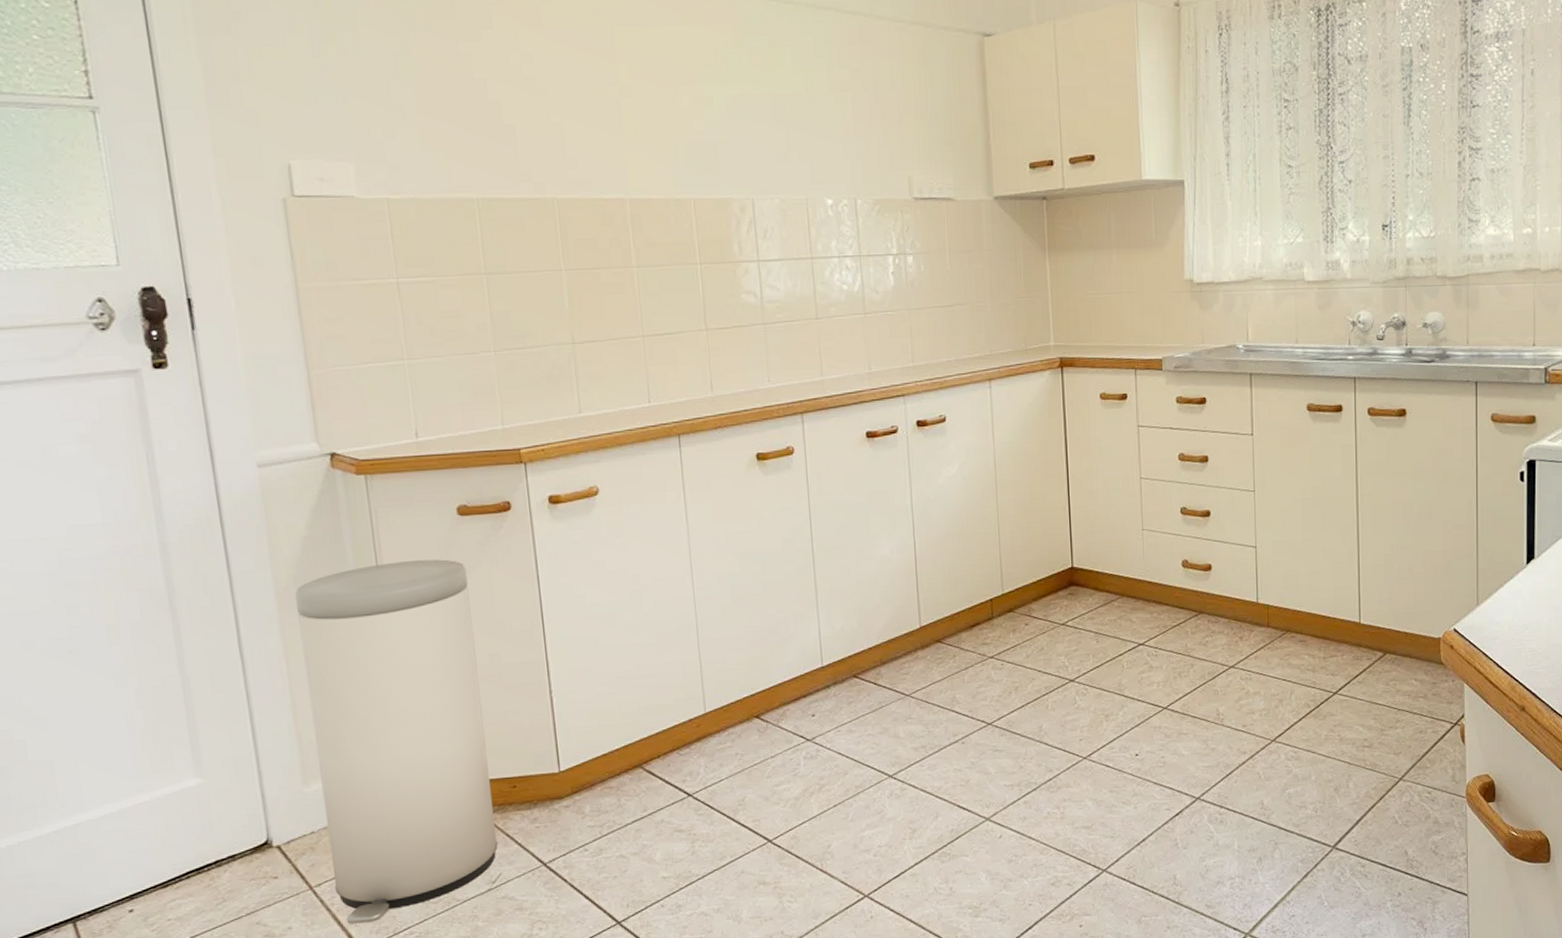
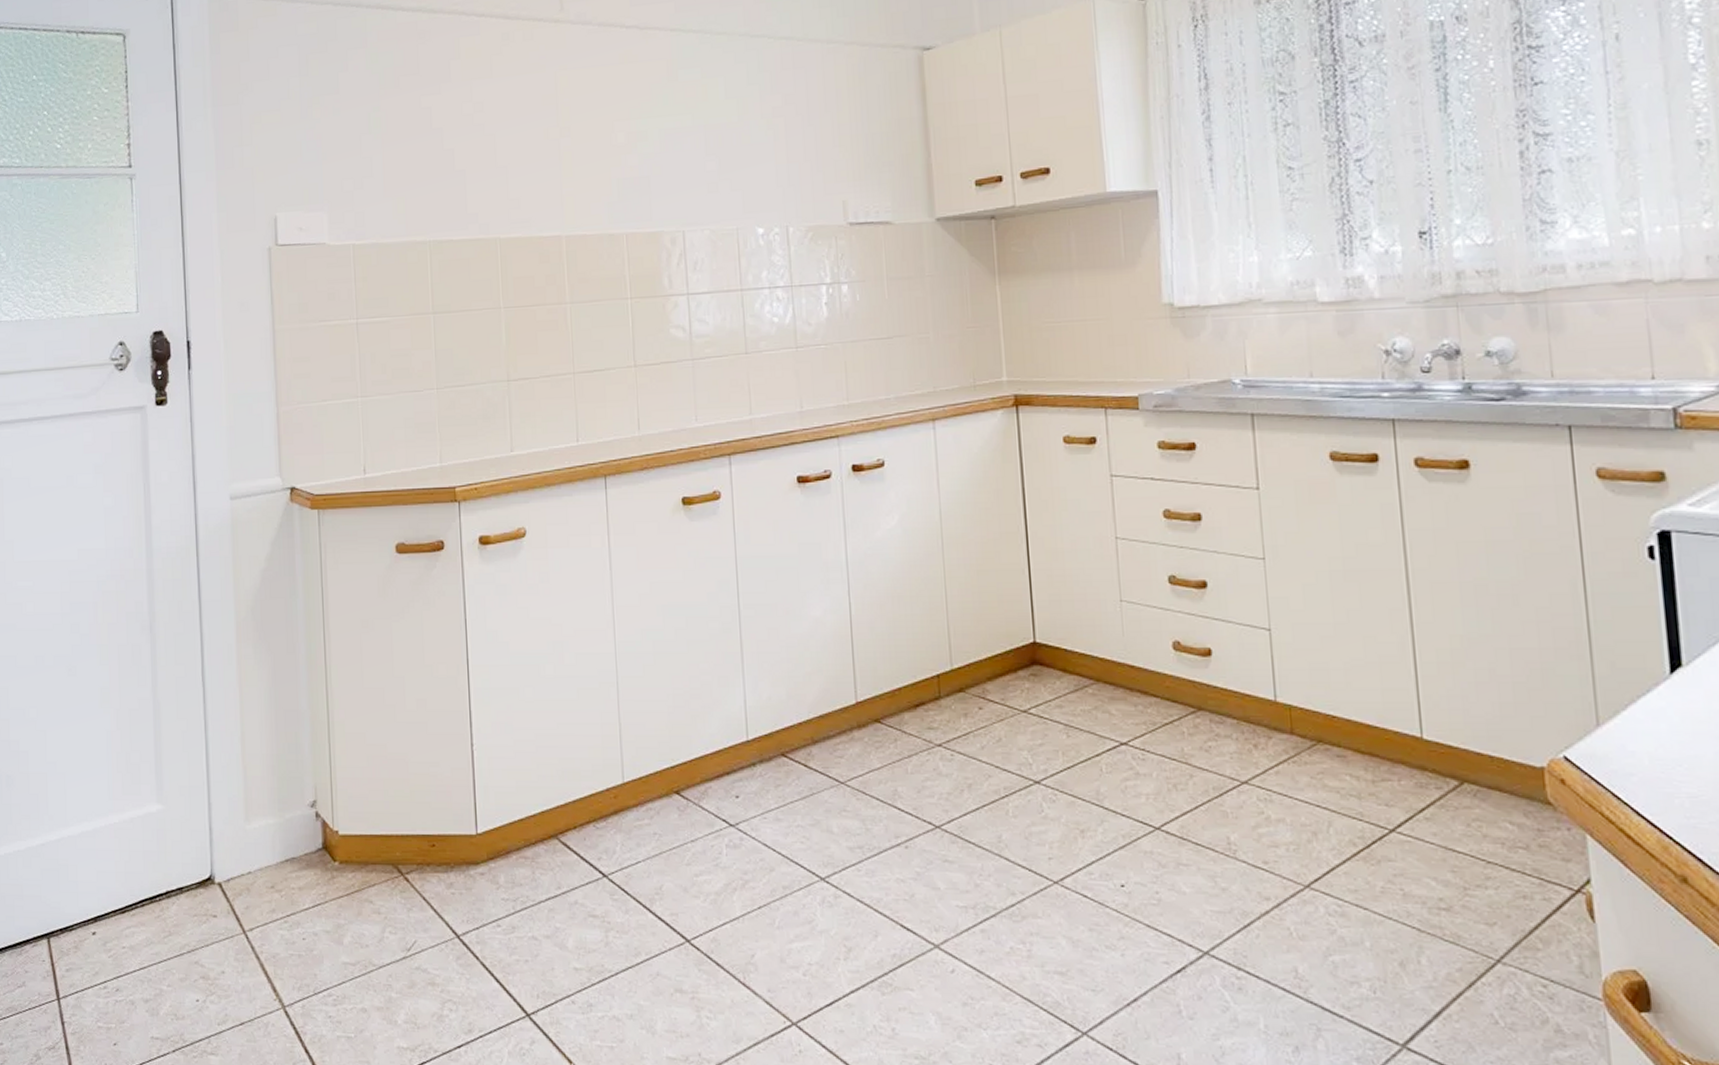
pedal bin: present [294,559,498,924] -> none [251,597,415,978]

